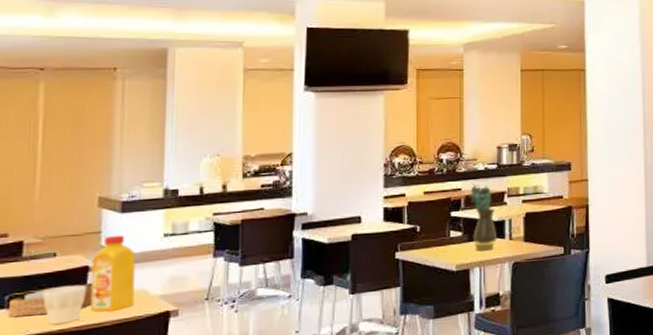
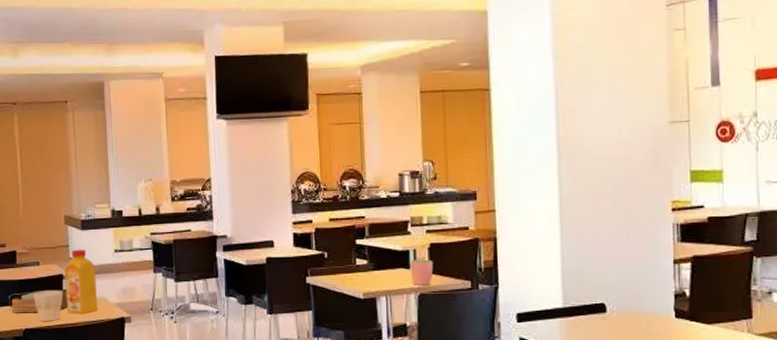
vase: present [469,184,496,251] -> none [373,212,401,281]
cup: none [505,228,528,254] -> present [410,259,434,285]

